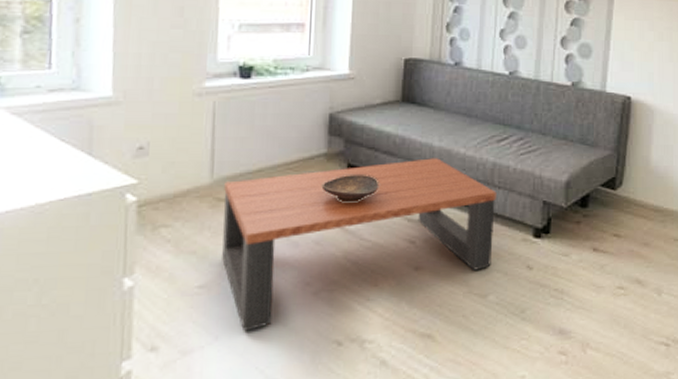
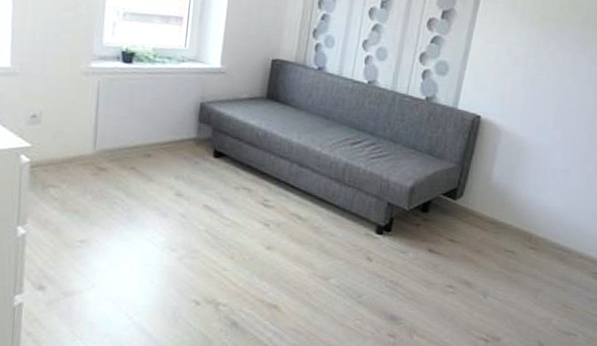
coffee table: present [222,158,497,331] -> none [101,152,346,283]
decorative bowl: present [321,173,380,201] -> none [189,159,241,184]

